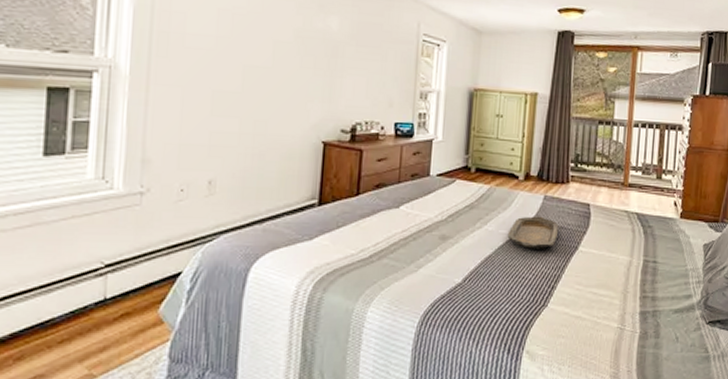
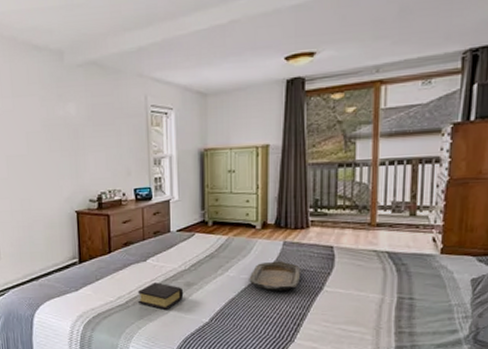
book: none [383,234,438,267] -> present [137,282,184,310]

